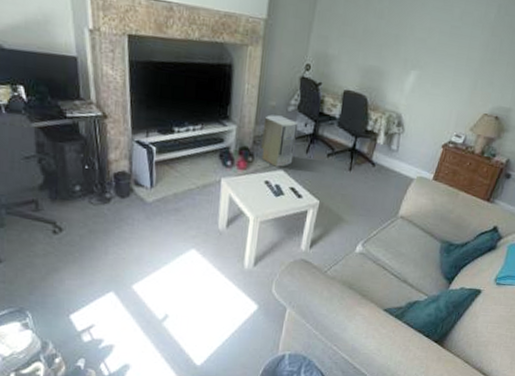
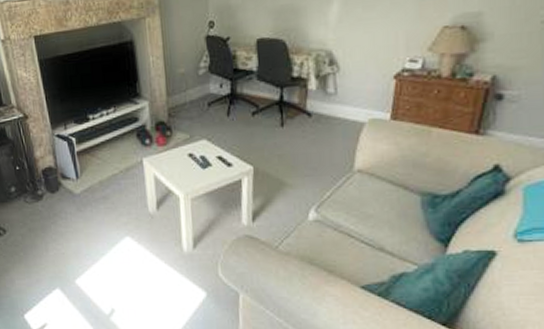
air purifier: present [261,115,299,167] -> none [175,81,215,137]

